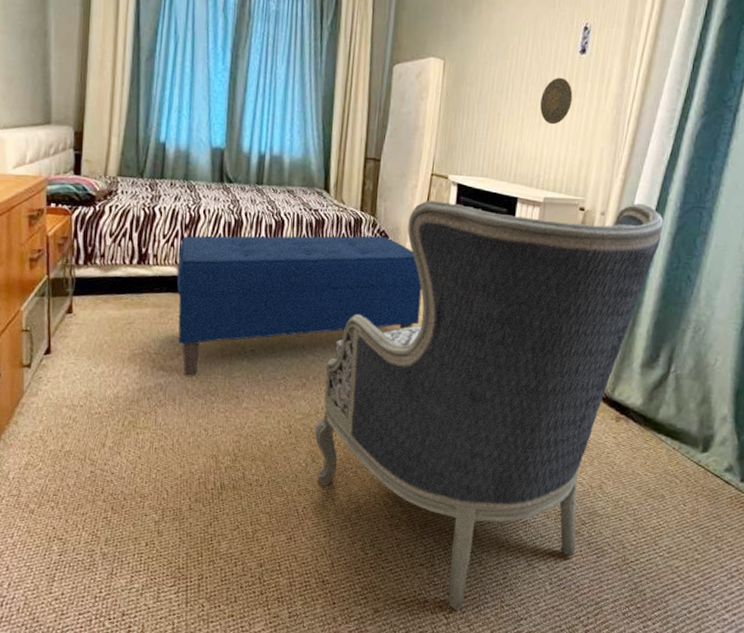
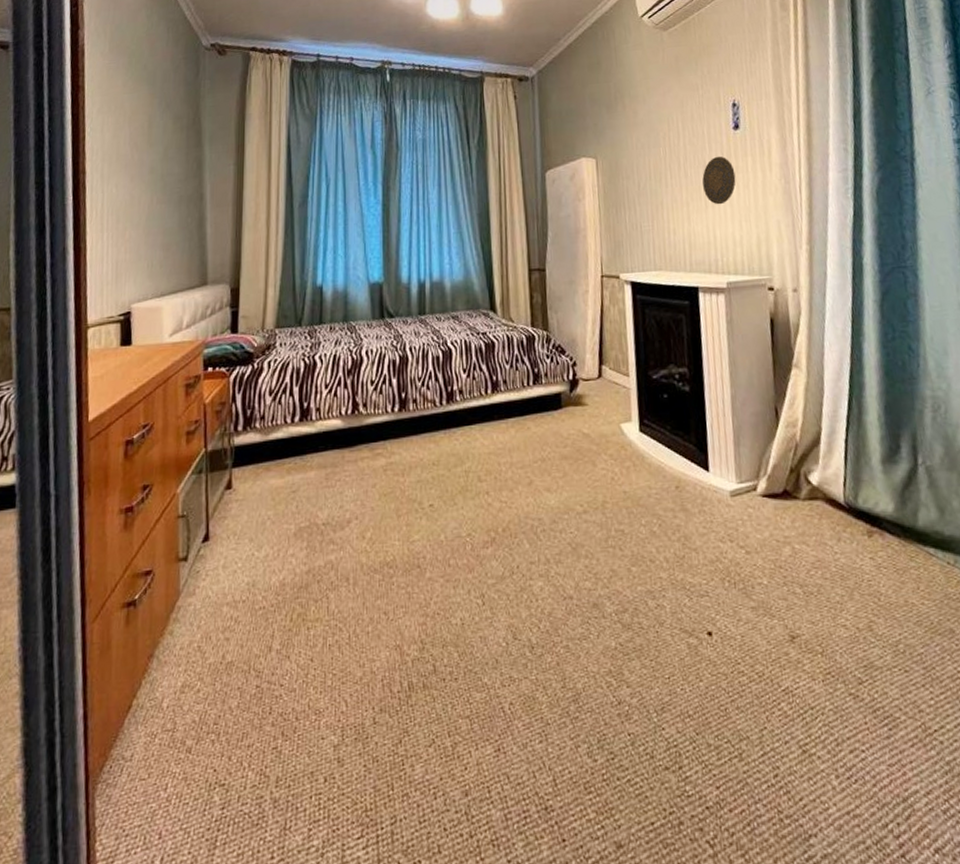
bench: present [176,235,422,378] -> none [342,351,614,549]
armchair: present [314,200,663,611] -> none [512,272,867,834]

